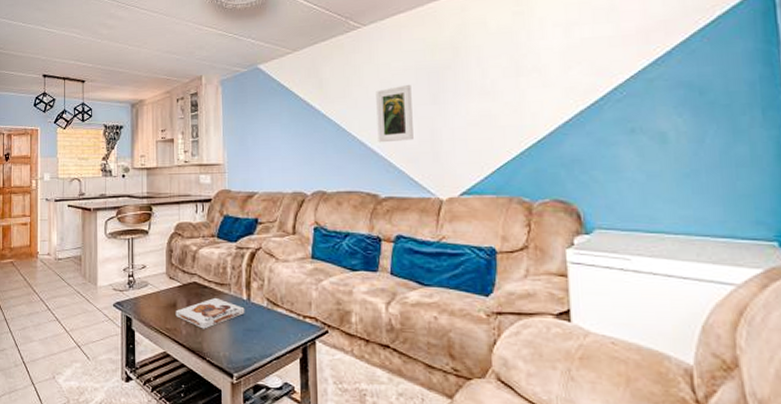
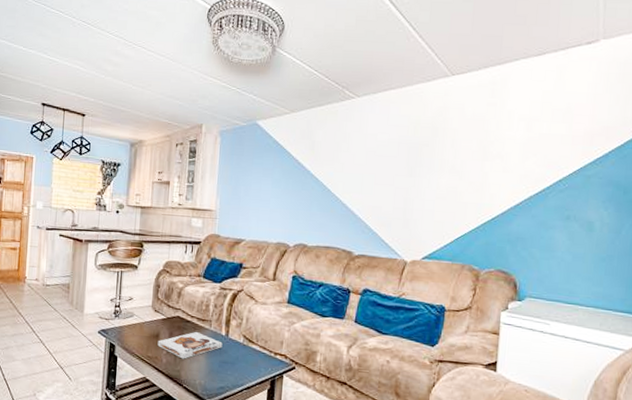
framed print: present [376,85,414,143] -> none [358,156,393,207]

